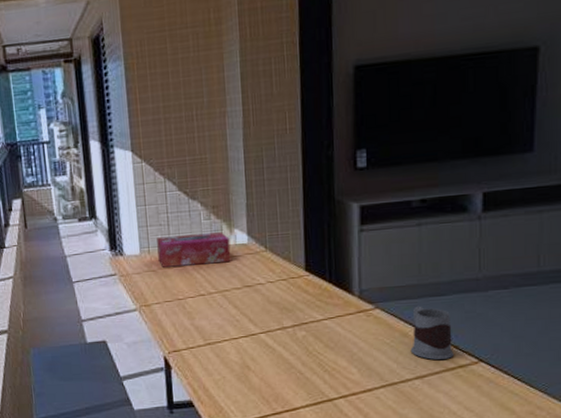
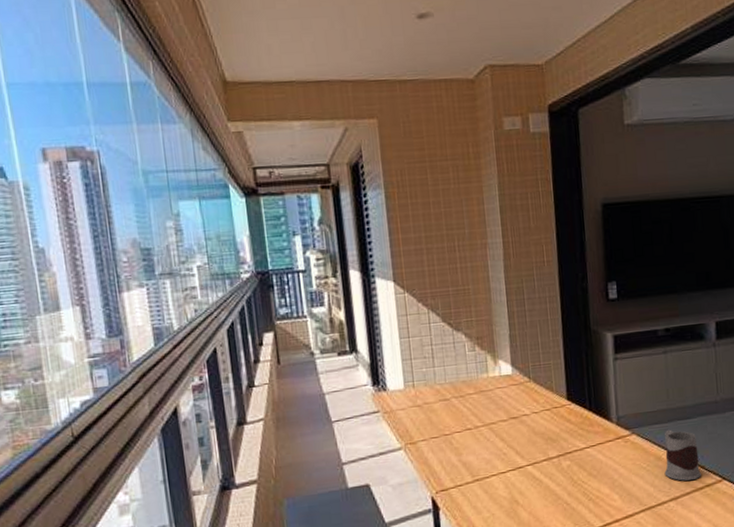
tissue box: present [157,232,231,267] -> none [421,363,497,402]

